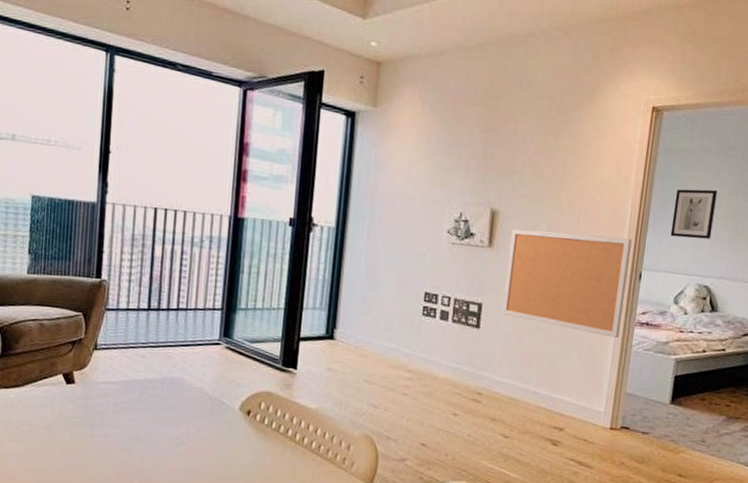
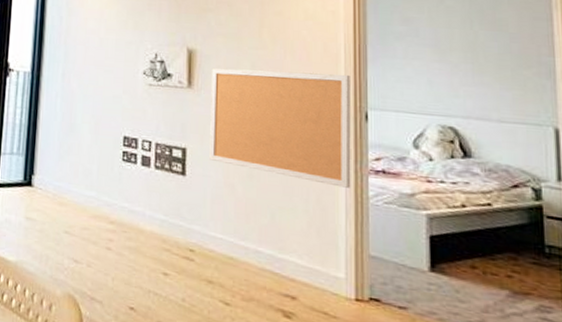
wall art: present [670,189,717,239] -> none [395,19,447,74]

